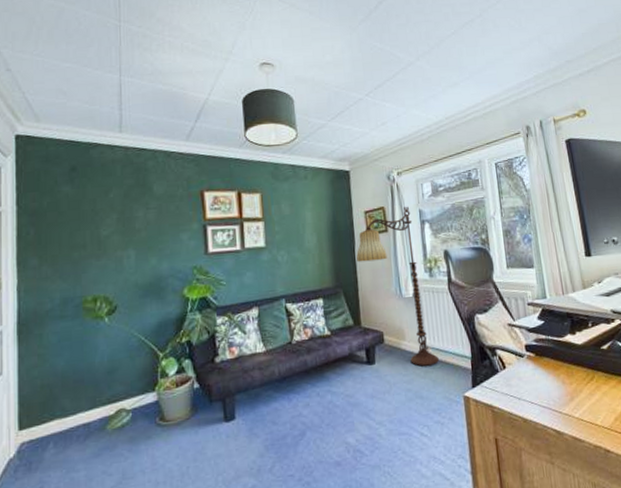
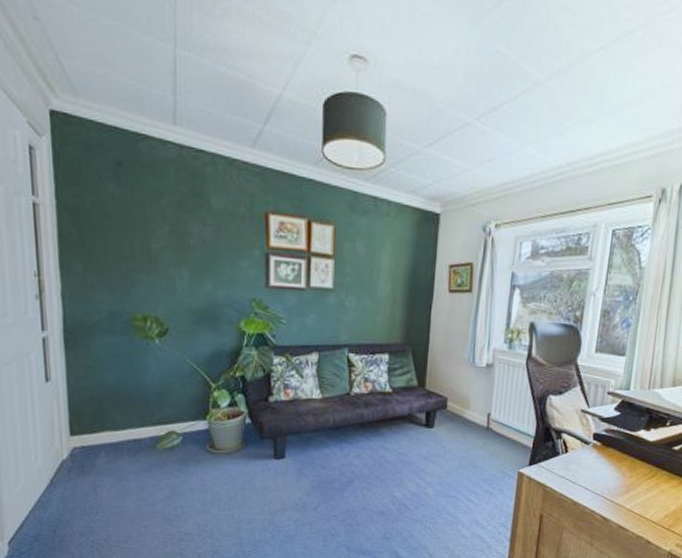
floor lamp: present [356,206,439,367] -> none [432,265,502,438]

